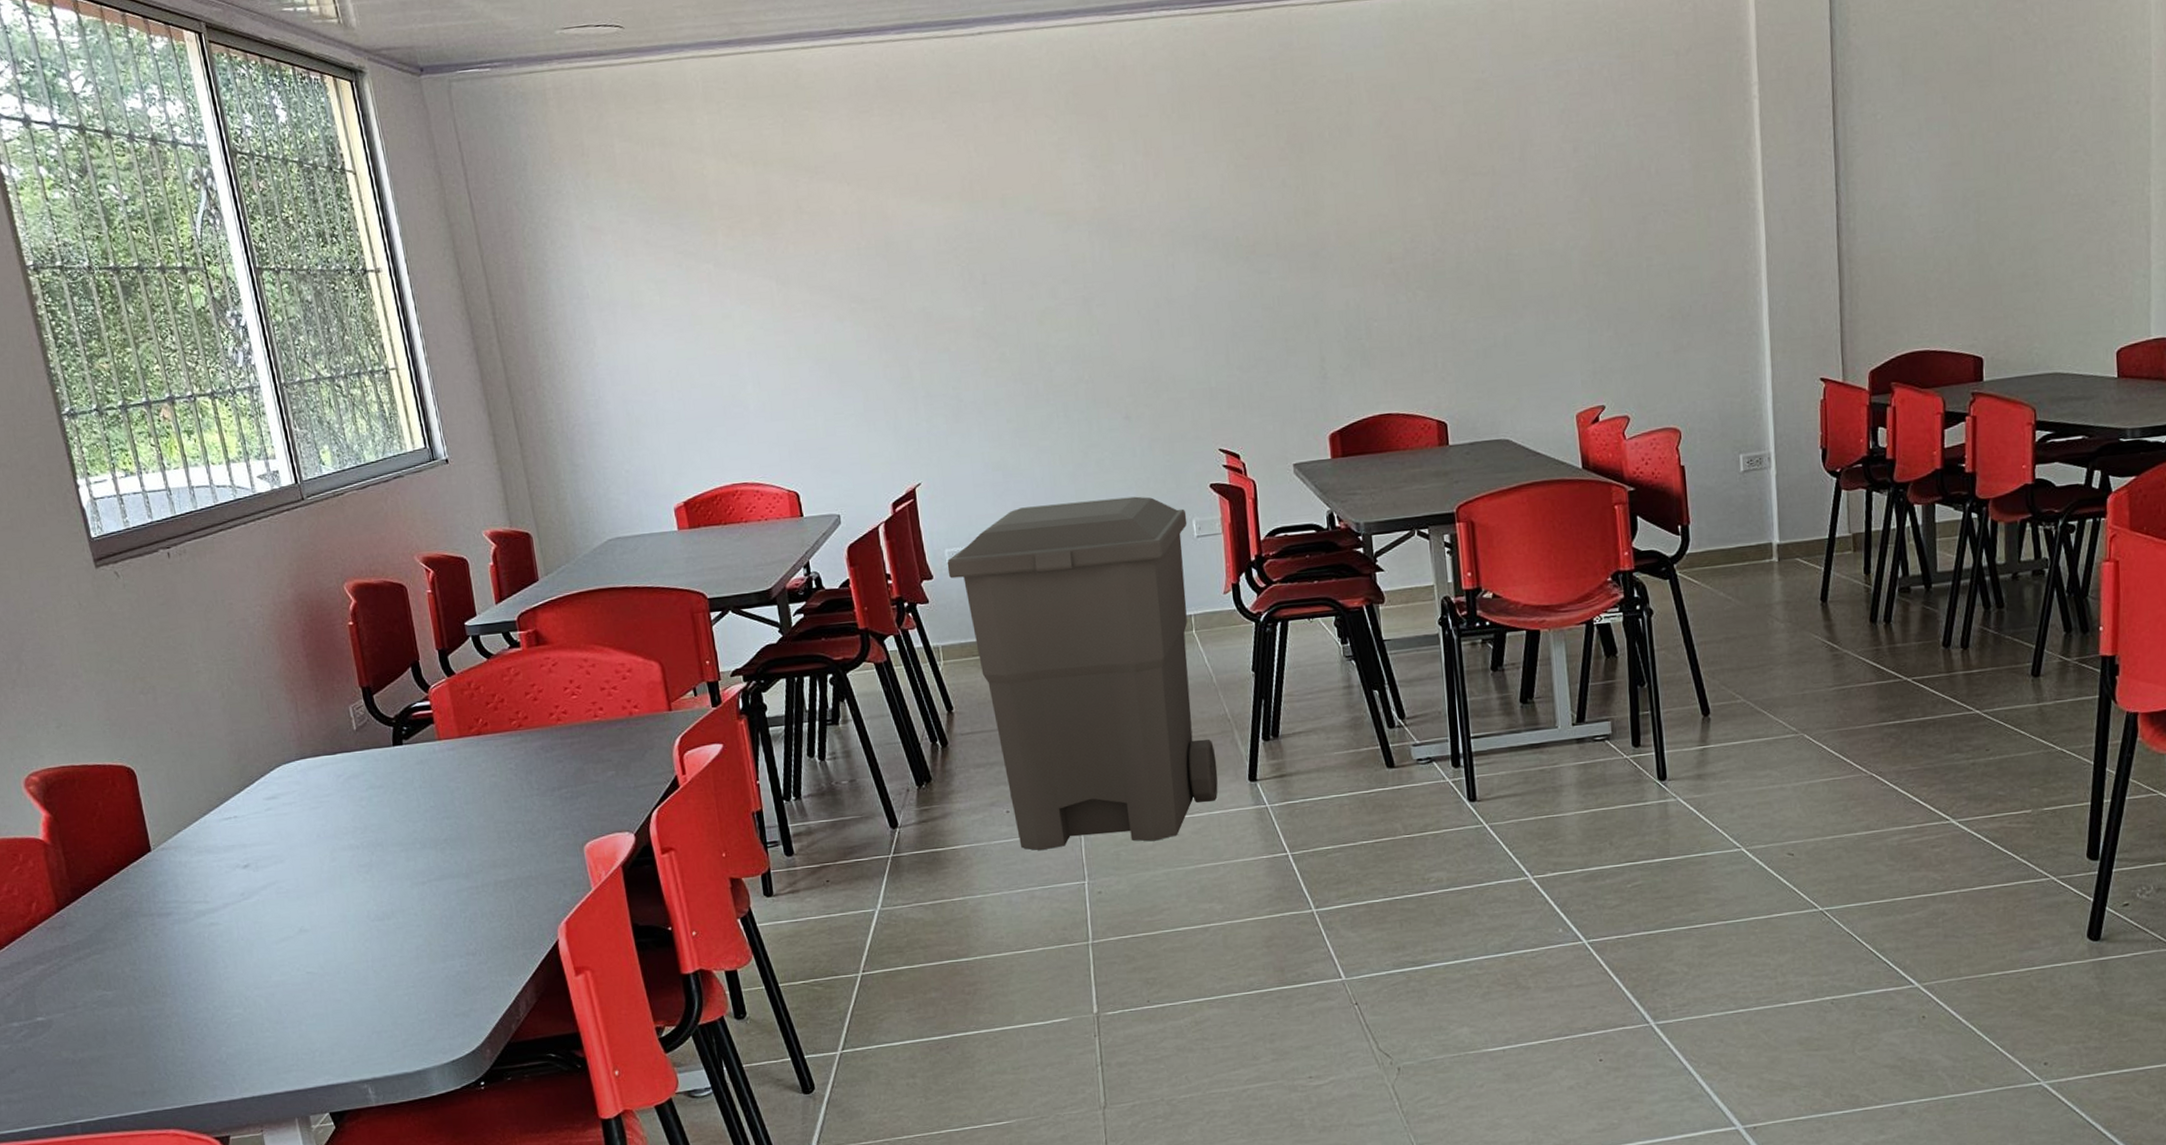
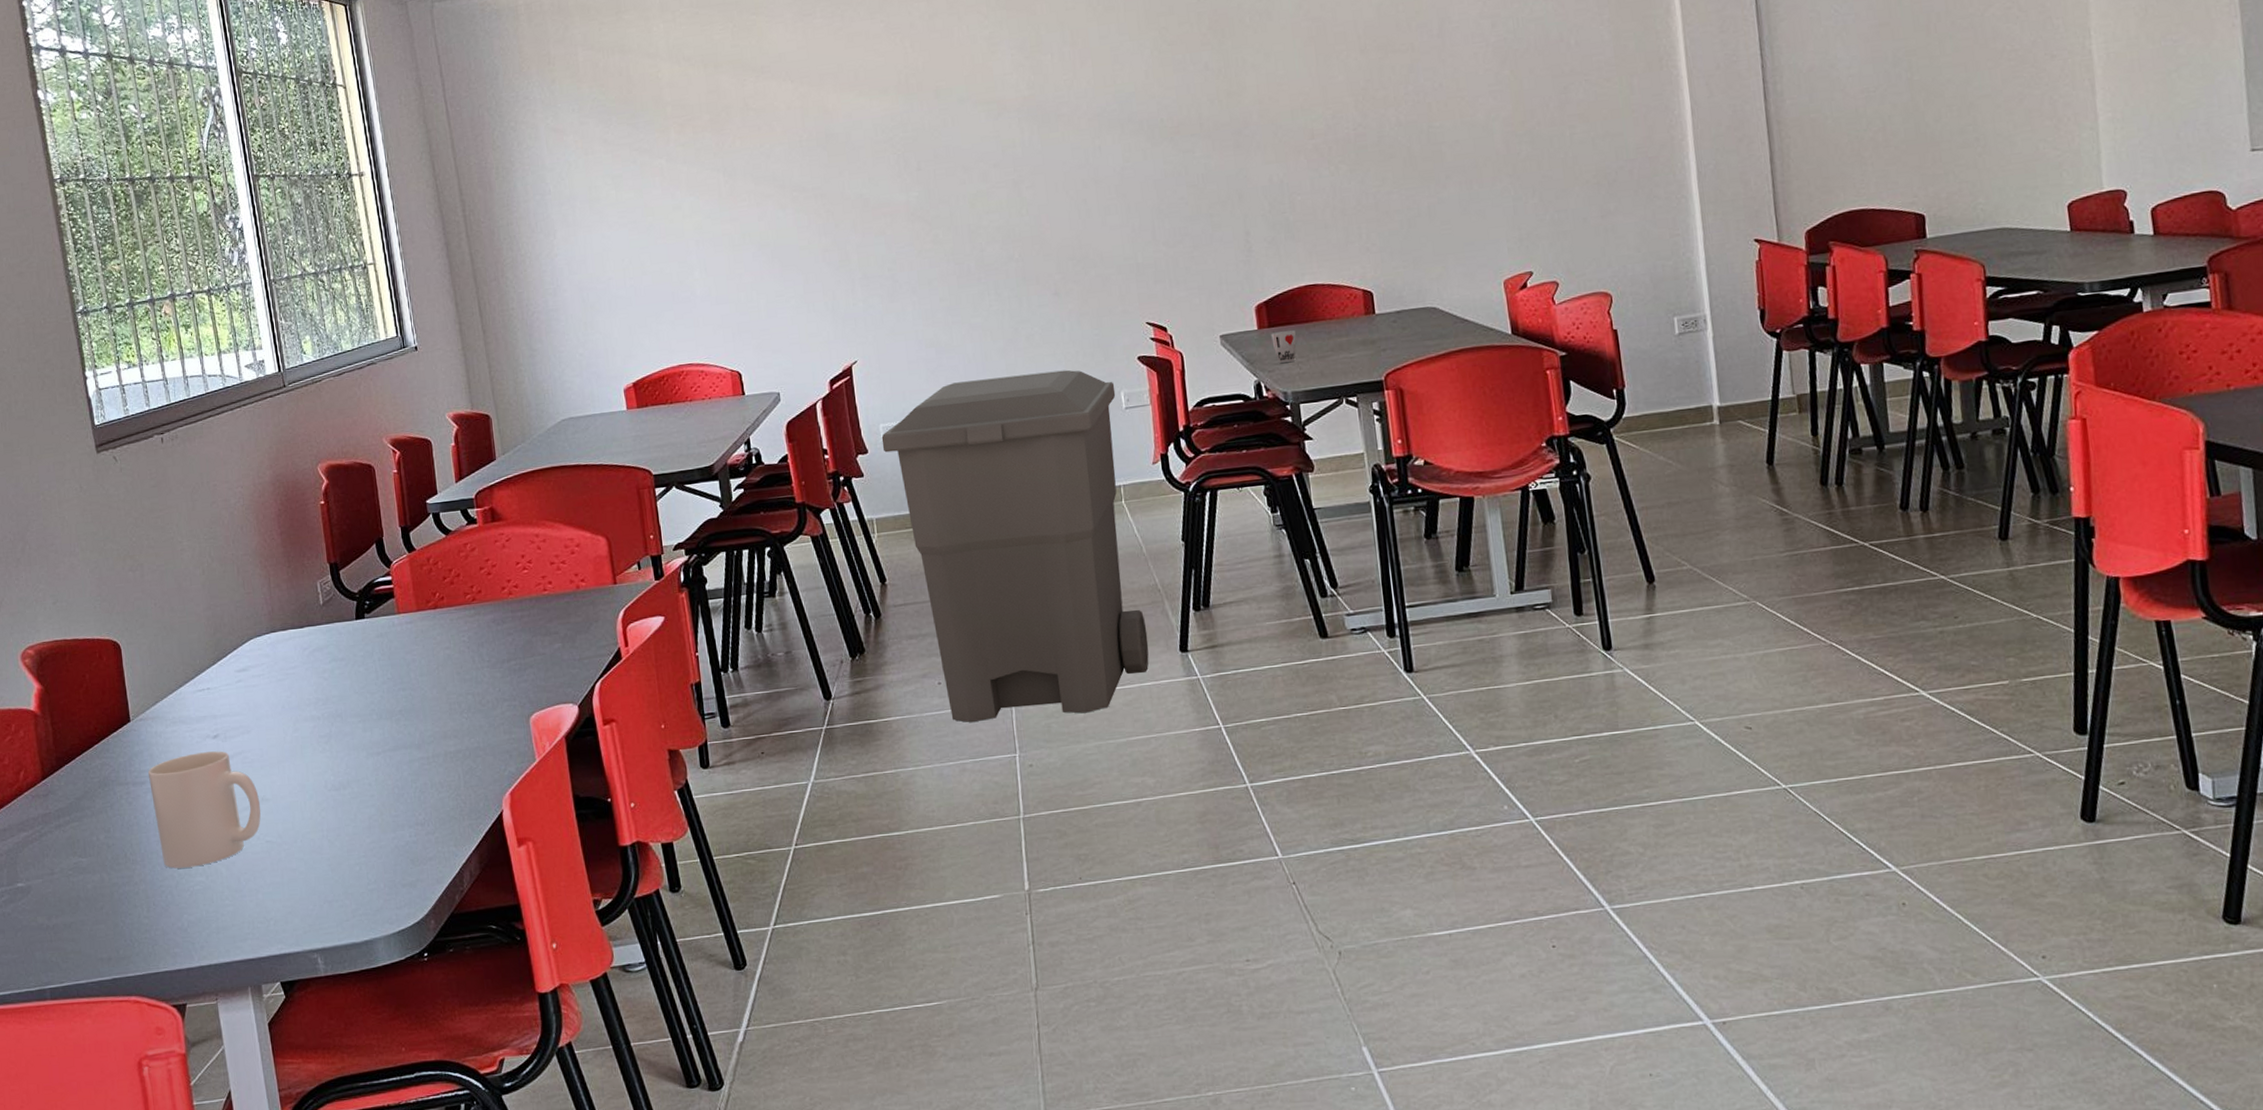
cup: none [174,881,300,1001] -> present [148,751,261,869]
cup: none [1344,460,1370,493] -> present [1271,330,1297,363]

